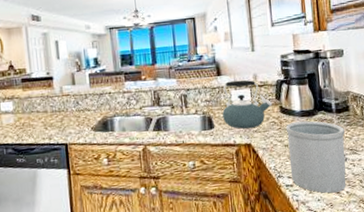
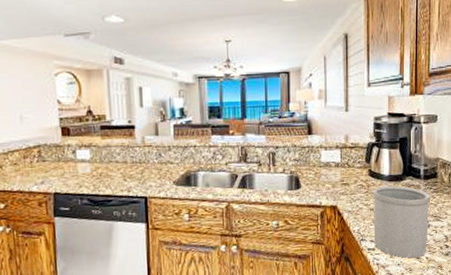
kettle: present [222,79,273,129] -> none [310,140,362,190]

